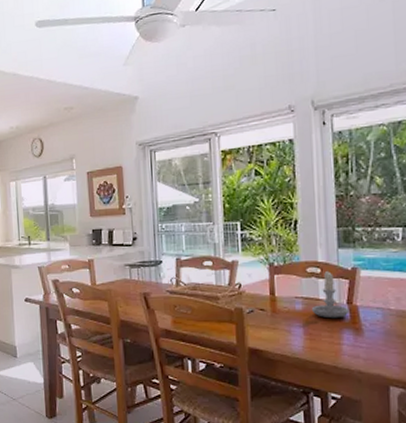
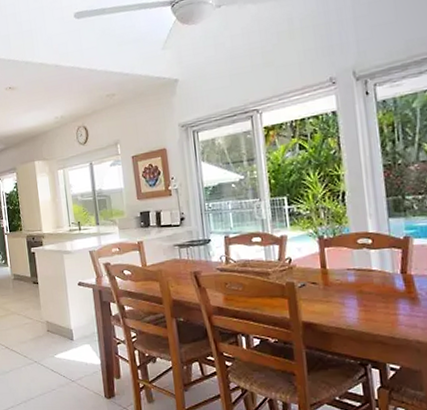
candle: present [312,270,350,319] -> none [365,240,404,289]

